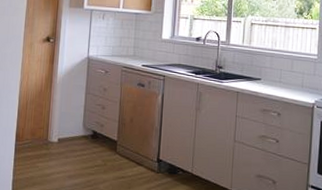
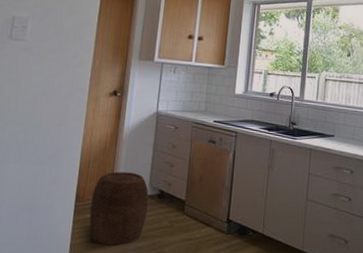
stool: none [29,113,83,182] -> present [89,172,149,246]

